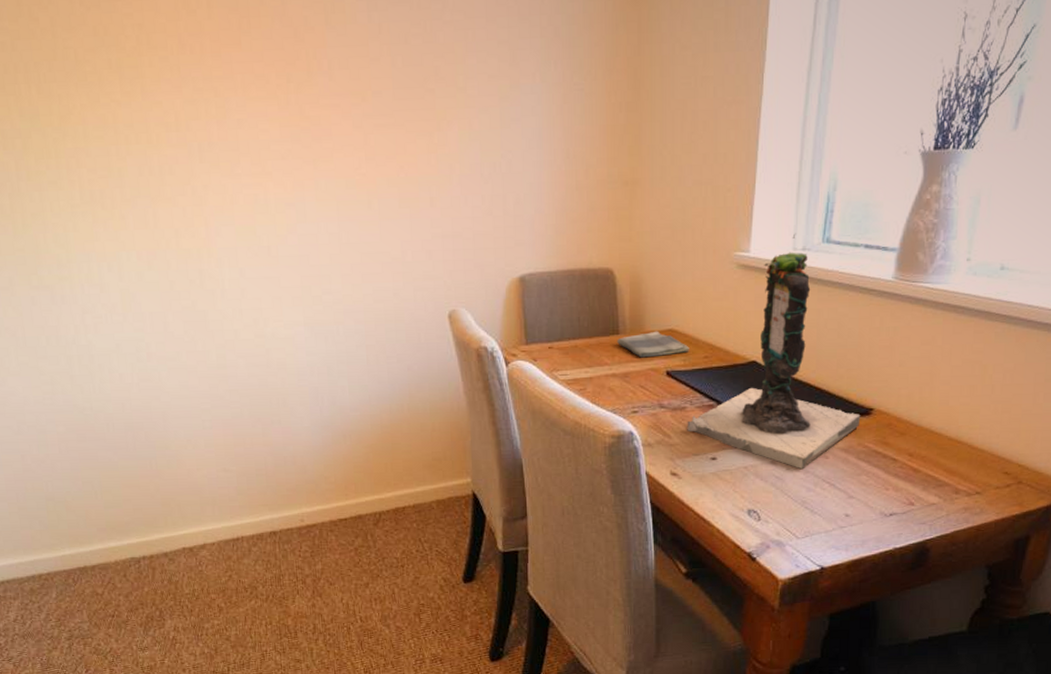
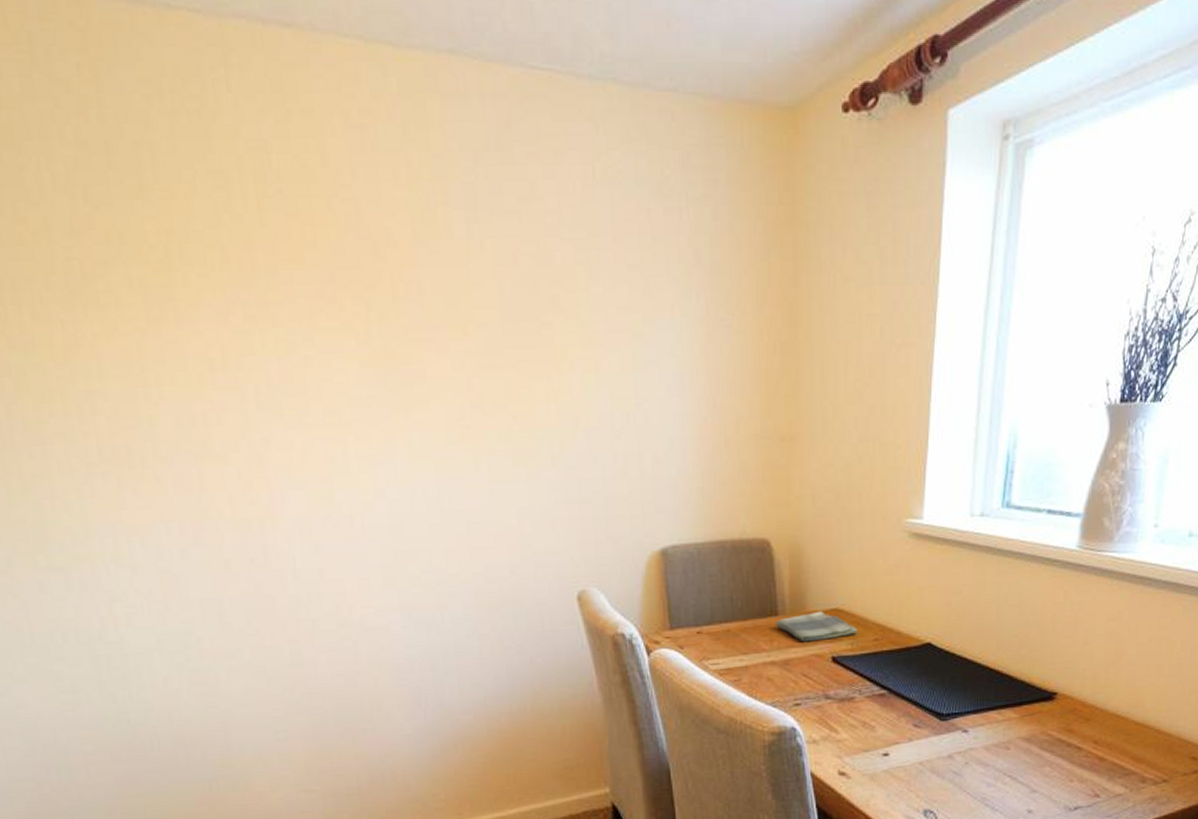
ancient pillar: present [687,233,861,470] -> none [856,497,1044,763]

